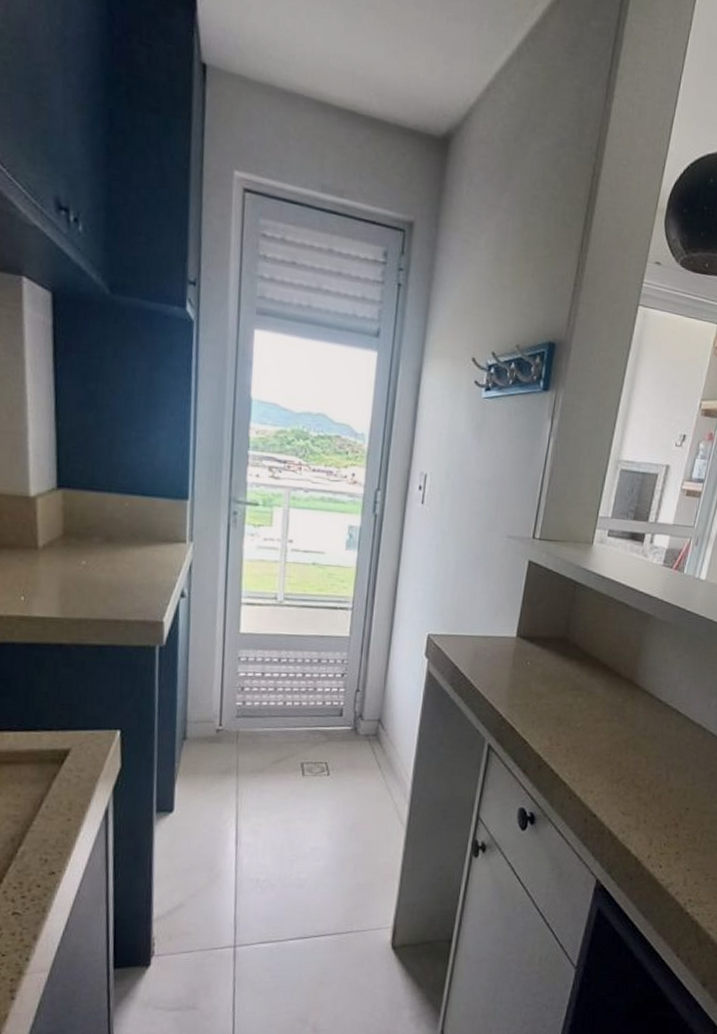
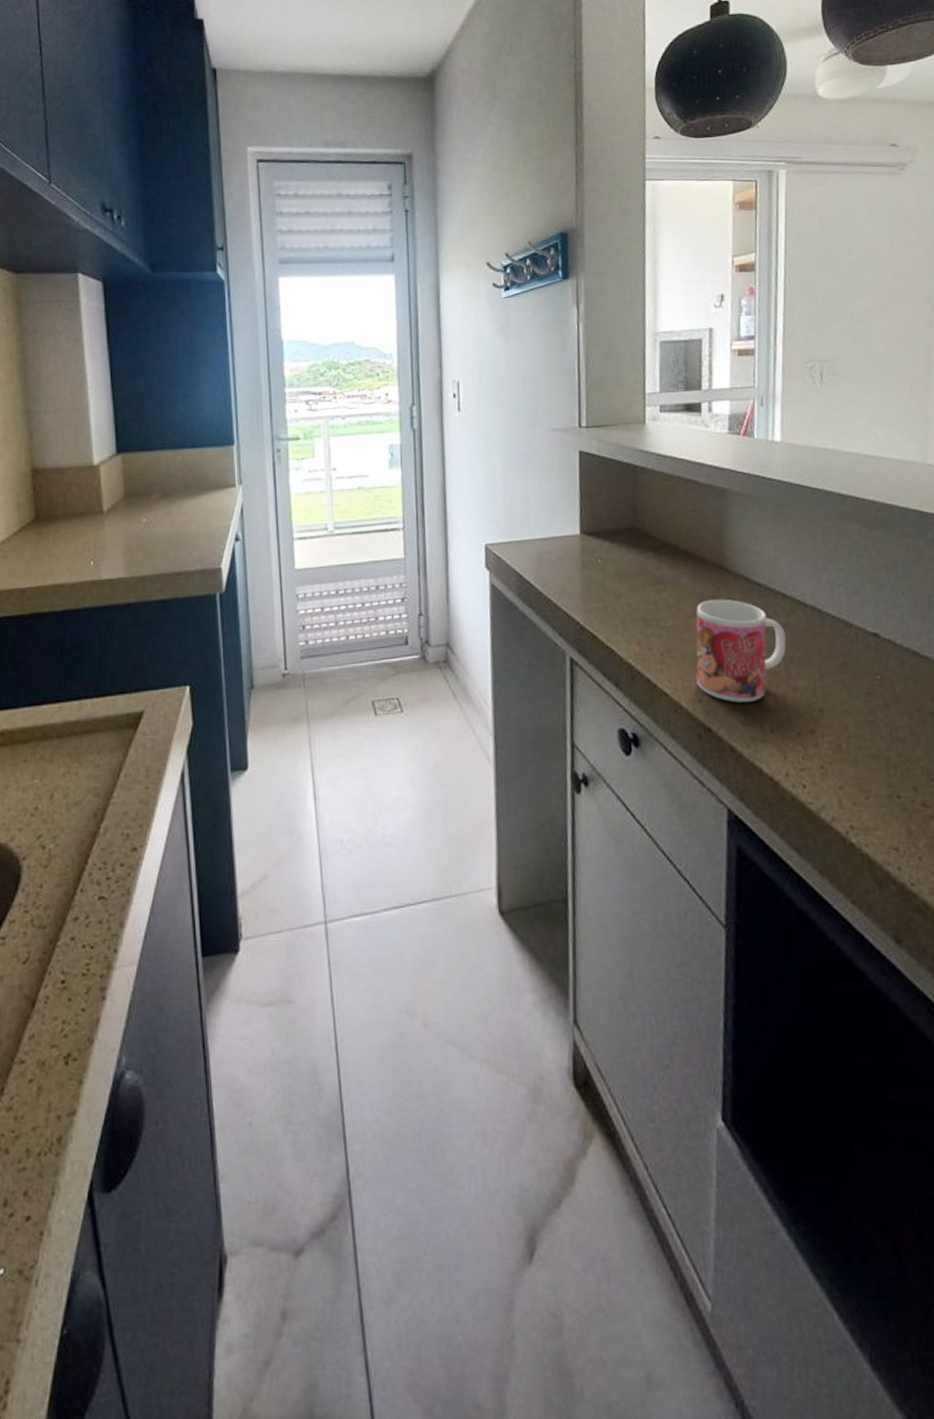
mug: none [592,709,673,797] -> present [696,599,787,703]

